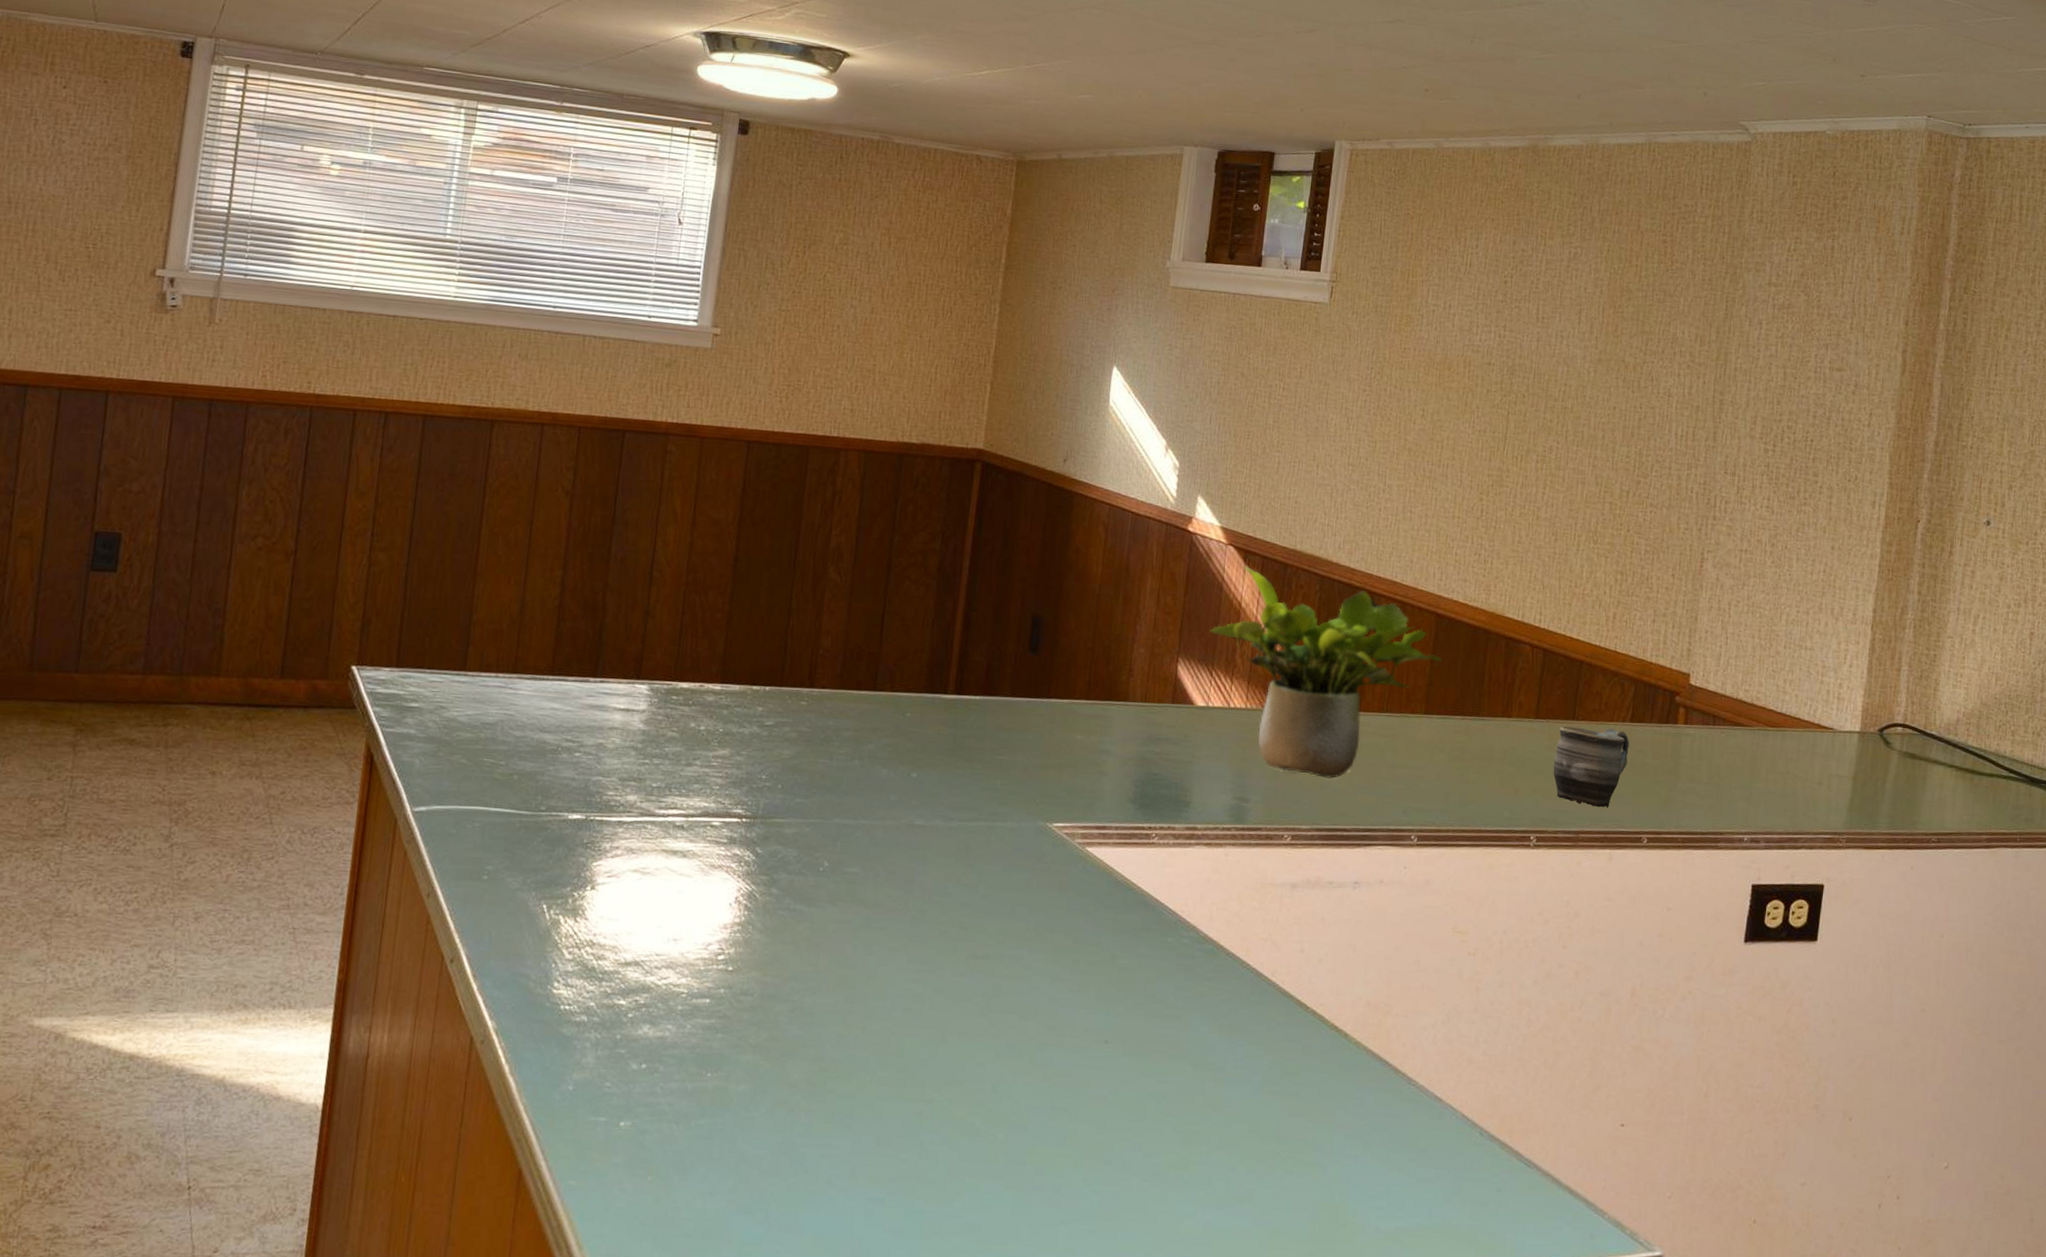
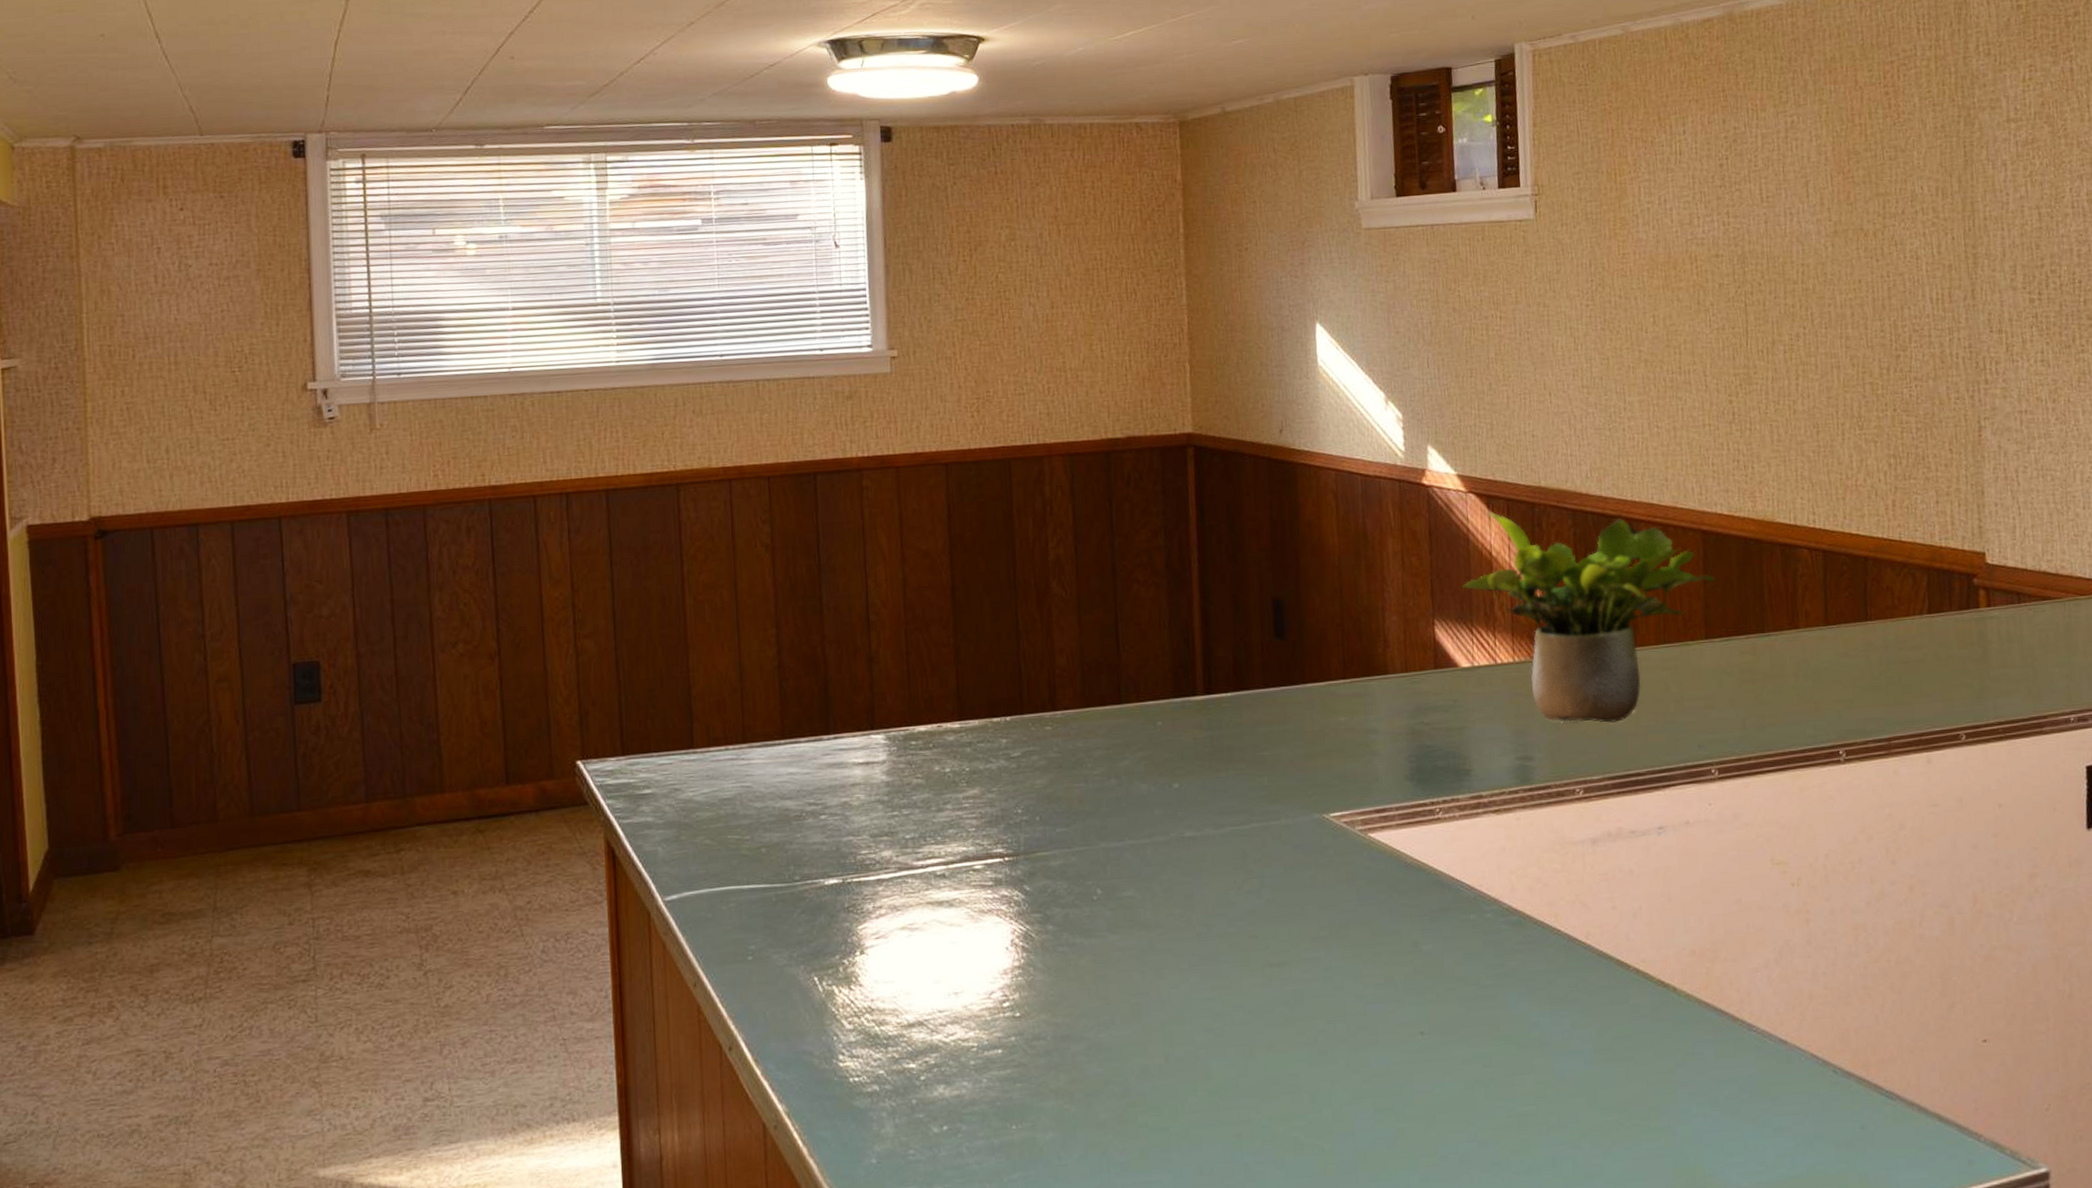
mug: present [1553,726,1629,808] -> none [1851,623,1932,710]

